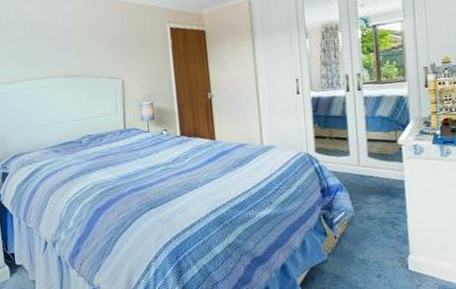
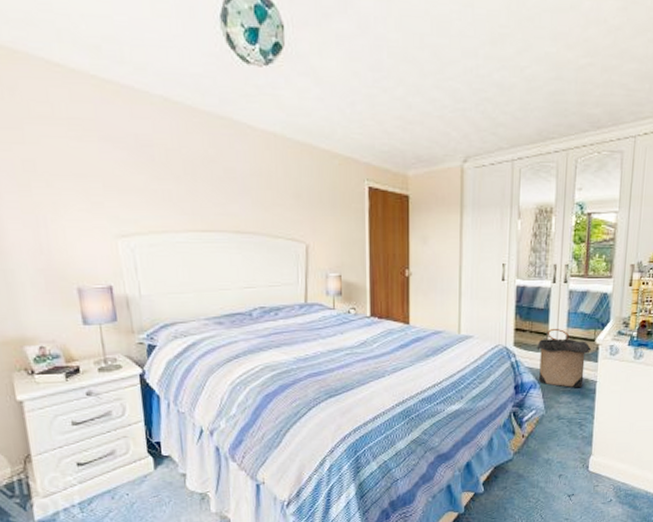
laundry hamper: none [338,132,395,188] -> present [537,328,592,388]

